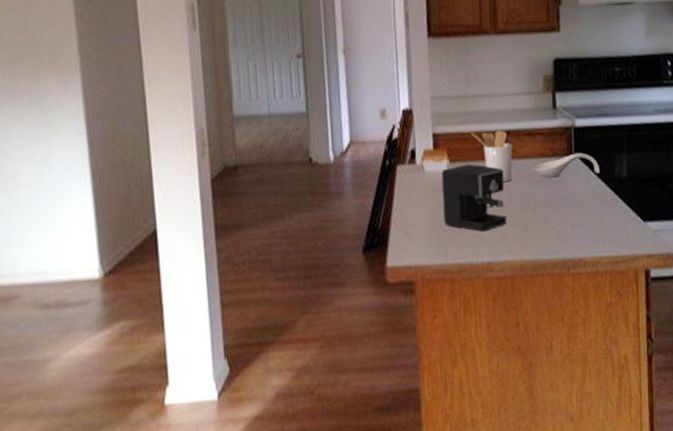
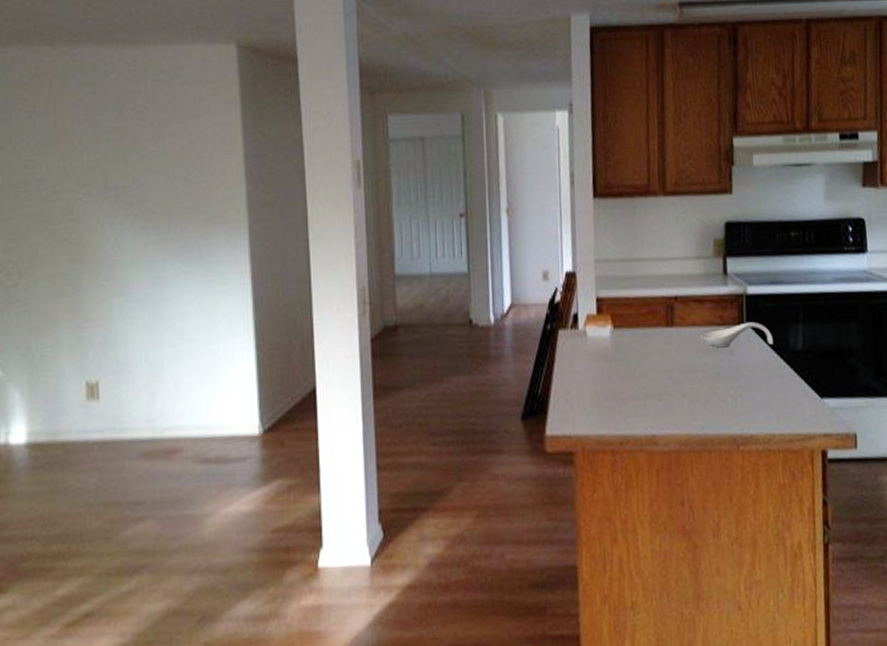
coffee maker: present [441,164,507,232] -> none [604,331,672,402]
utensil holder: present [471,129,513,182] -> none [636,295,680,350]

